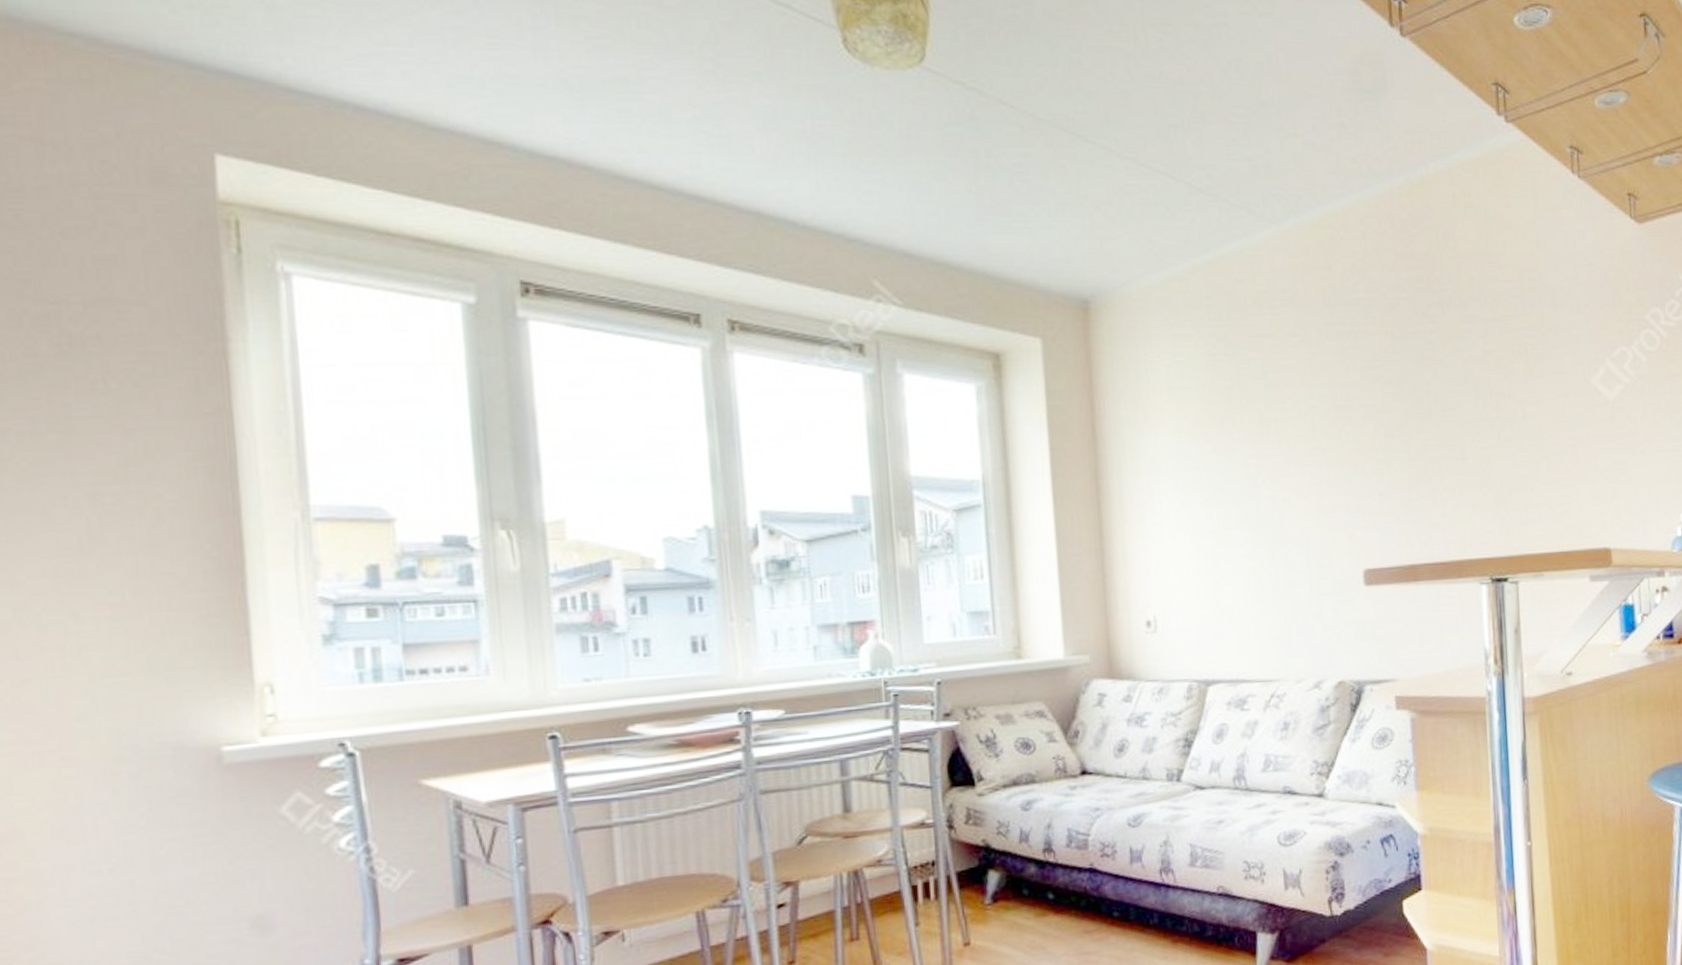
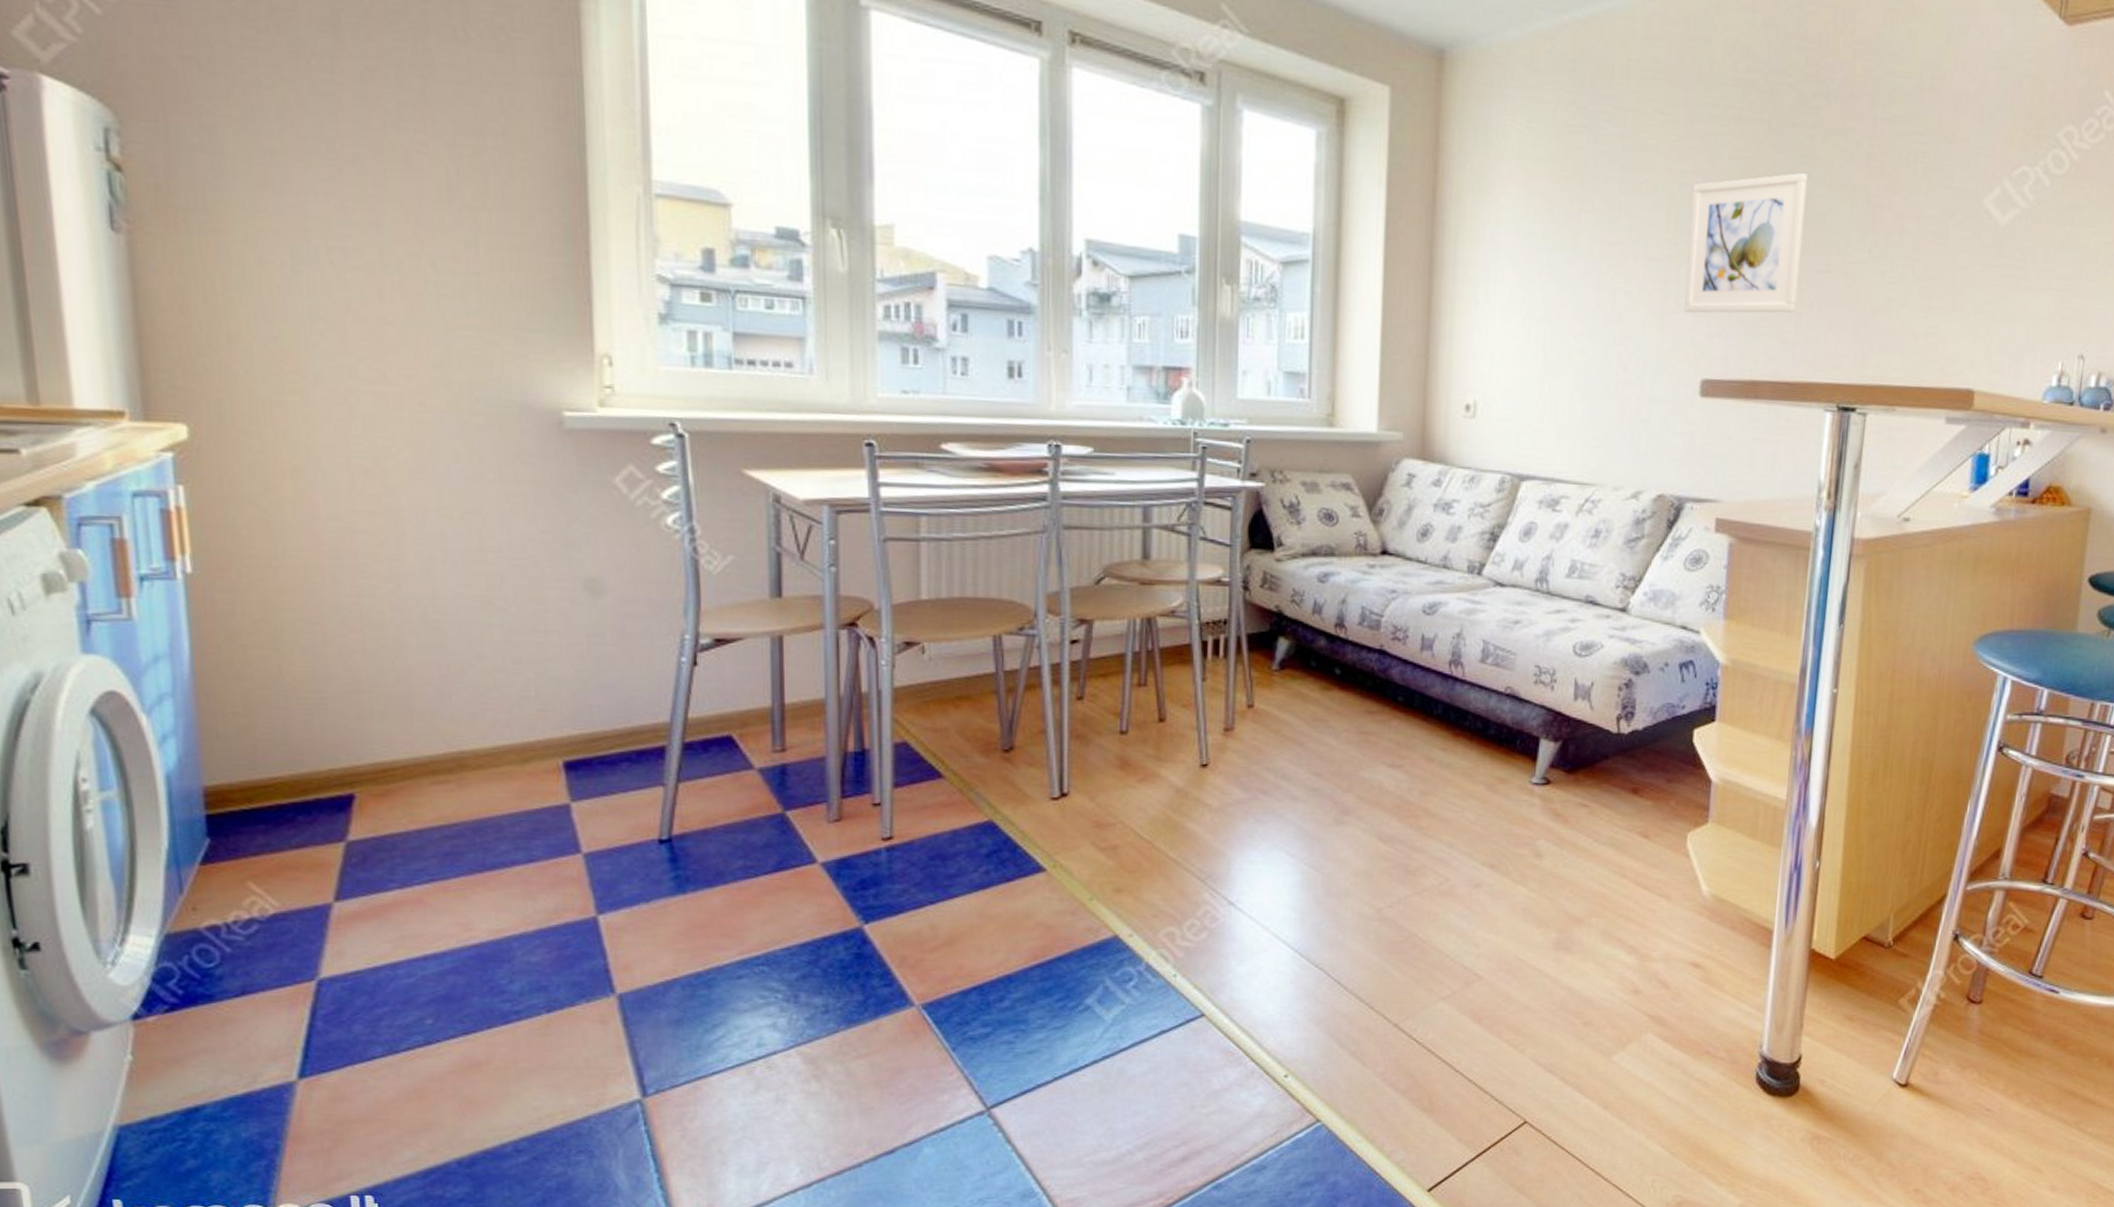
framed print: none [1332,375,1440,511] -> present [1684,173,1807,313]

